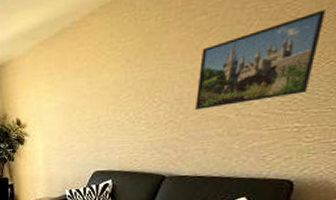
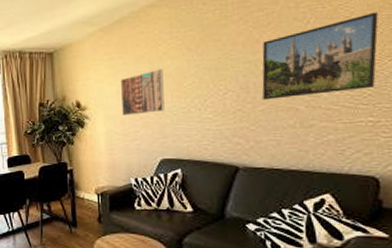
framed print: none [58,82,101,131] -> present [120,69,165,116]

